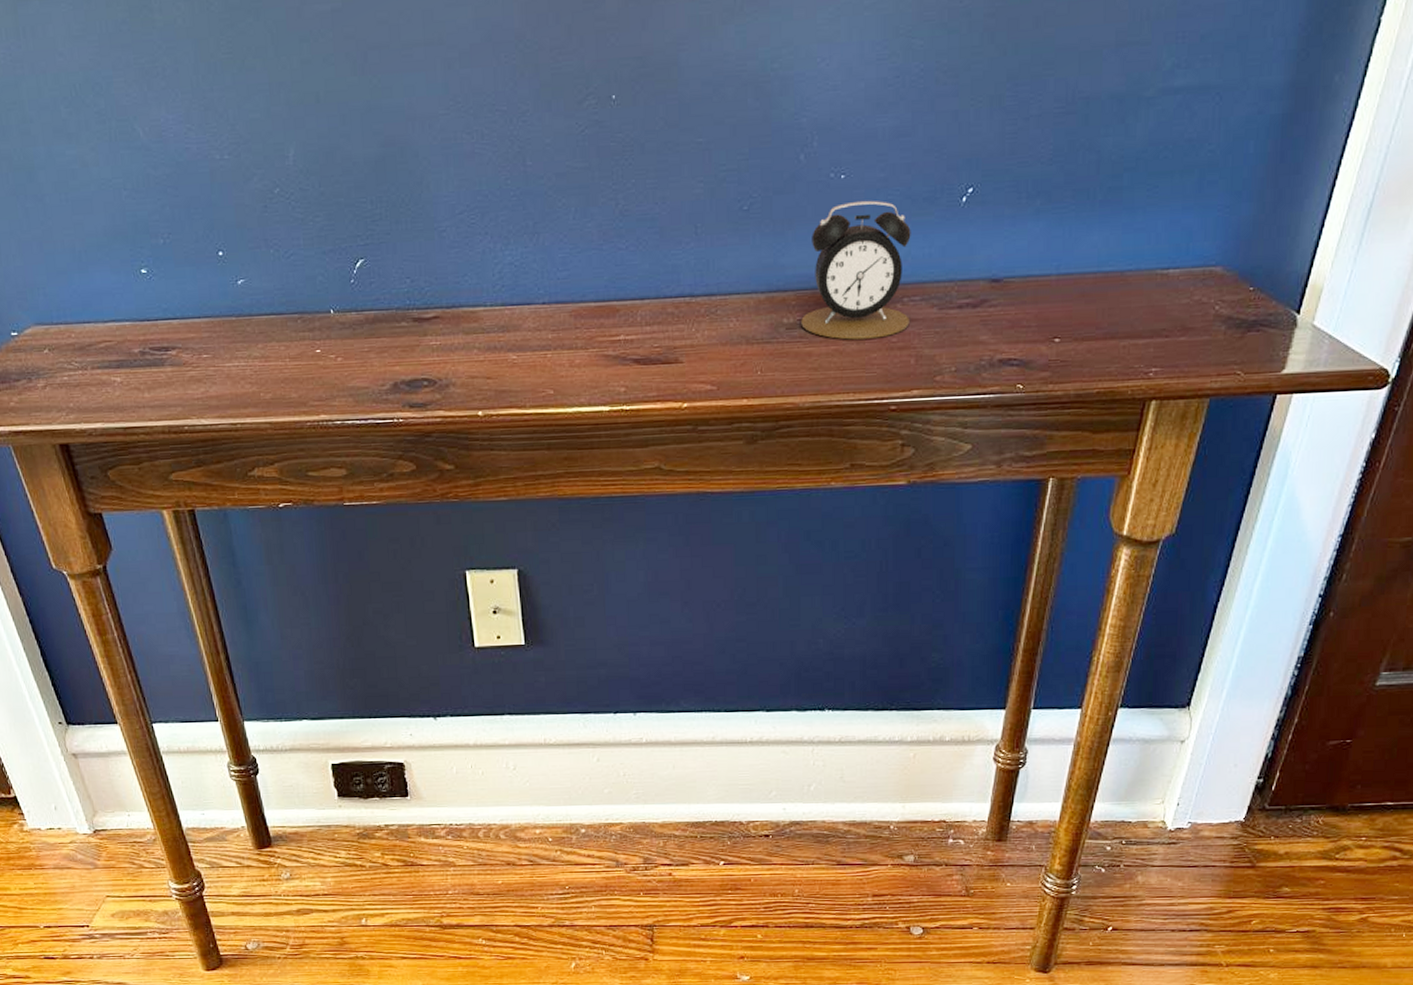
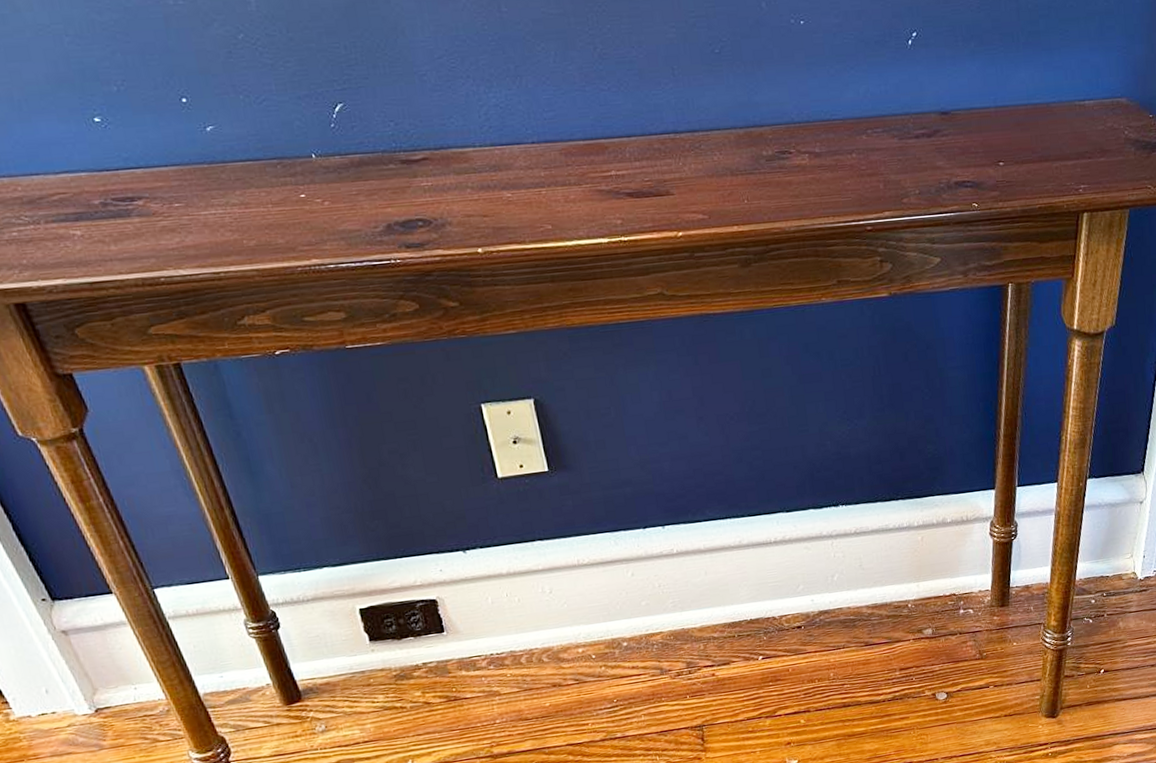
alarm clock: present [801,200,911,340] -> none [779,43,875,169]

